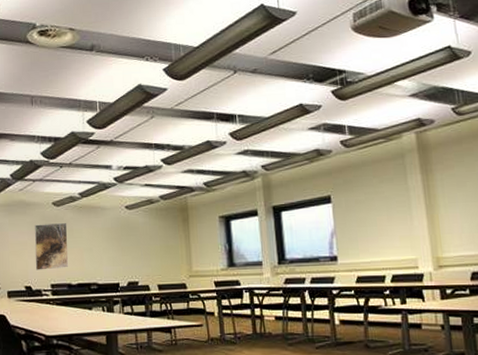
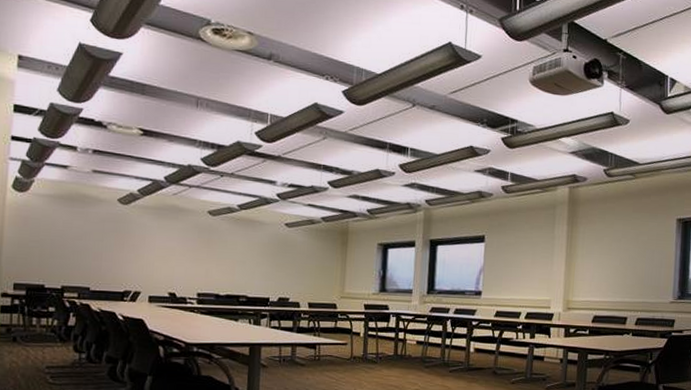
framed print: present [34,223,69,270] -> none [182,231,222,278]

